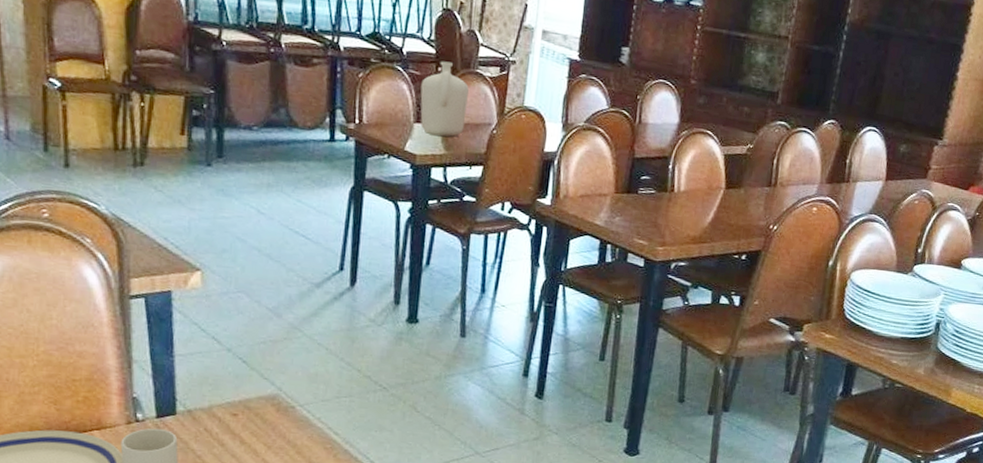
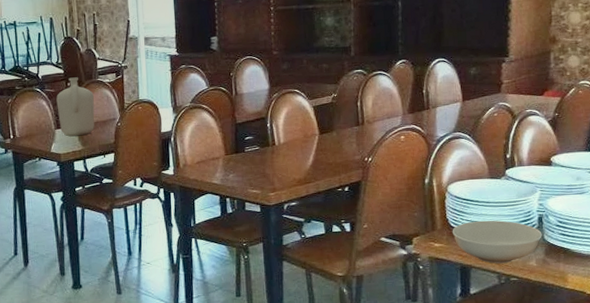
bowl: none [846,316,936,367] -> present [452,220,542,264]

